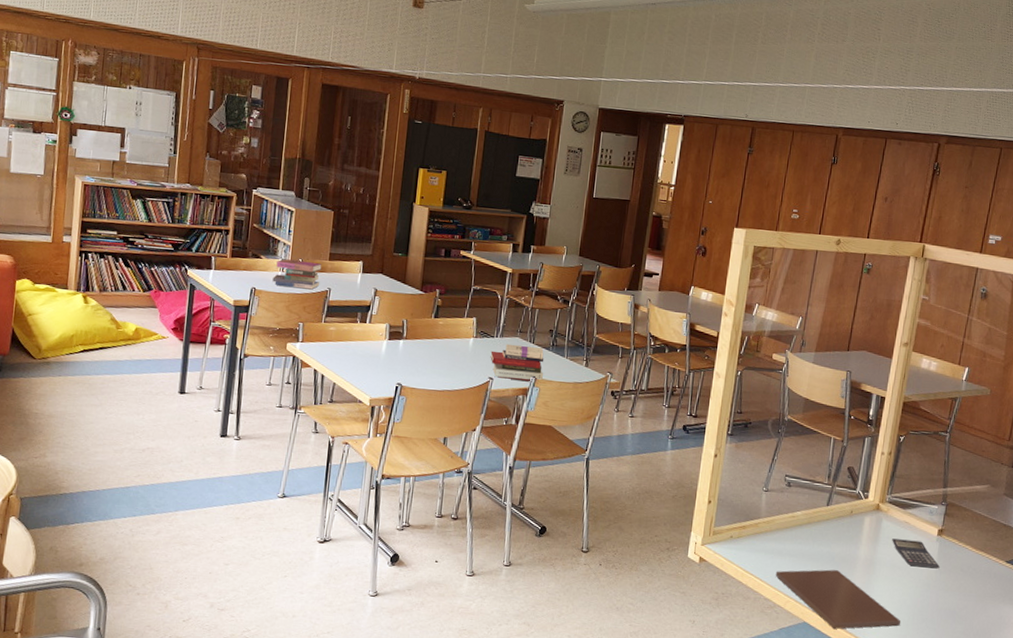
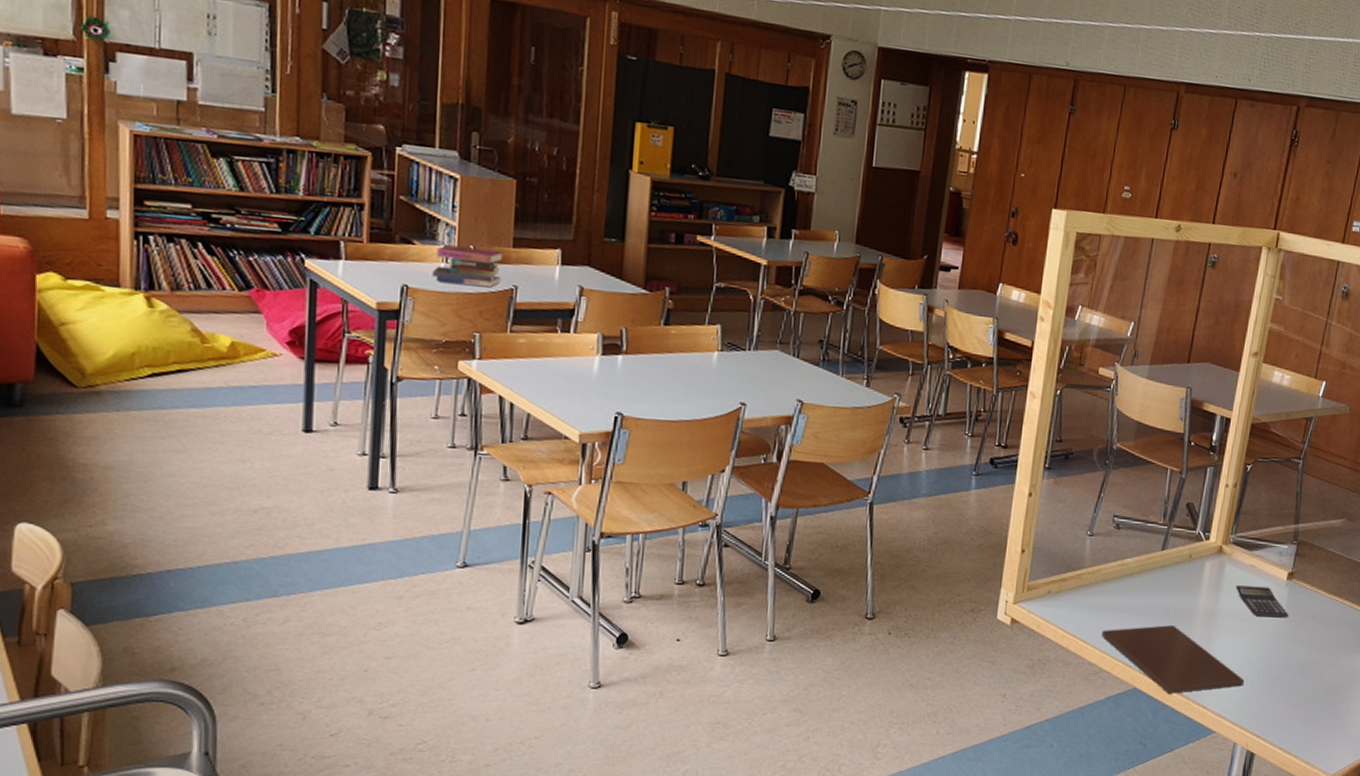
books: present [490,343,545,382] -> none [741,358,813,408]

